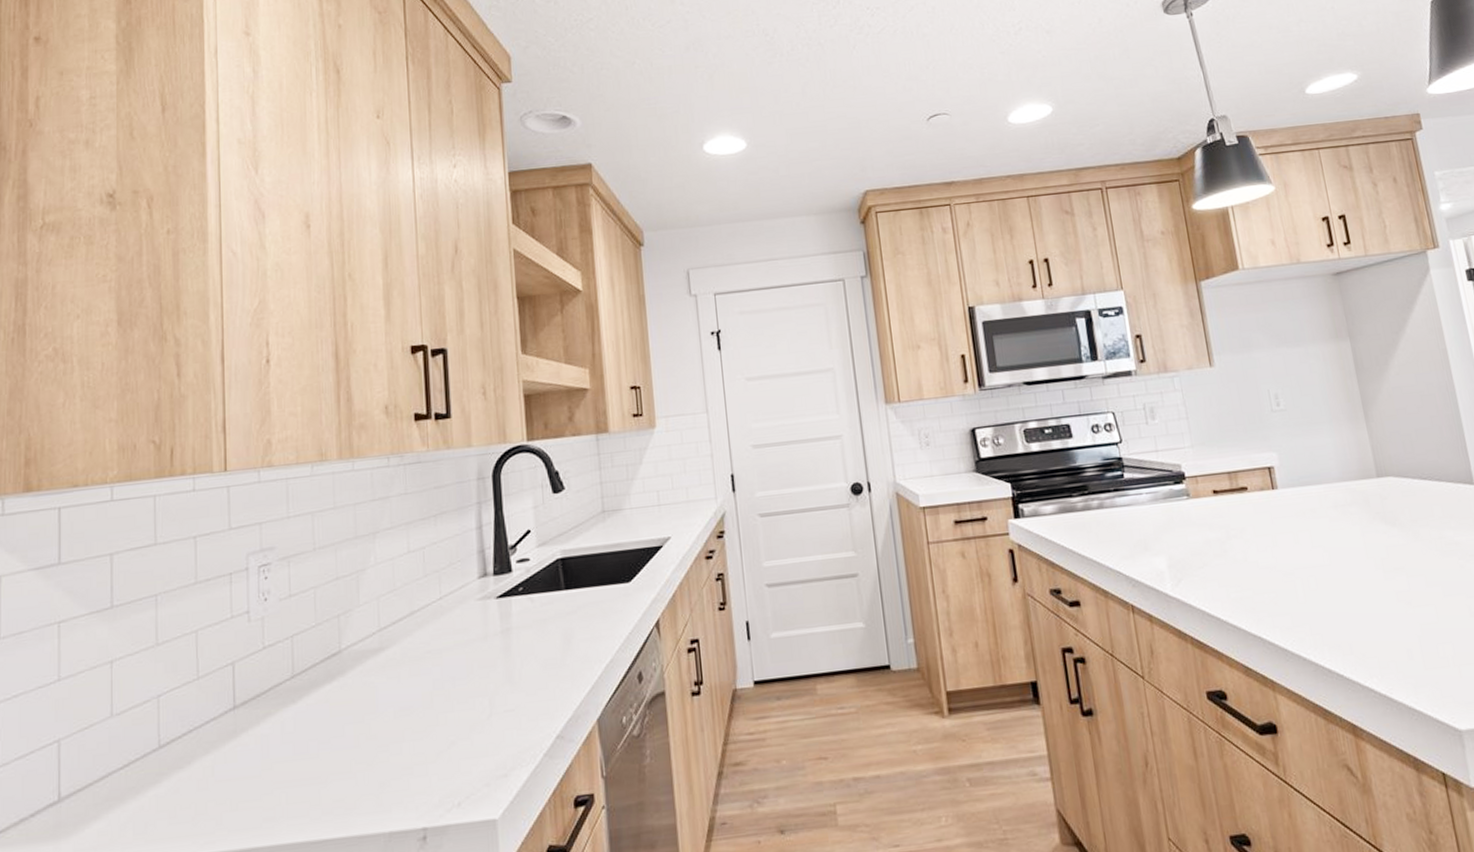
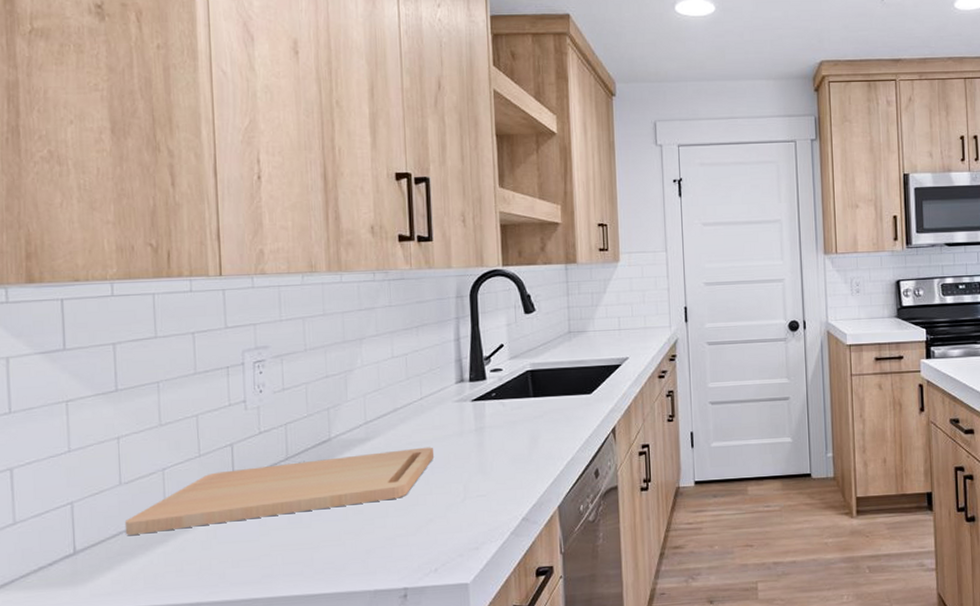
cutting board: none [114,654,455,776] -> present [124,447,433,535]

